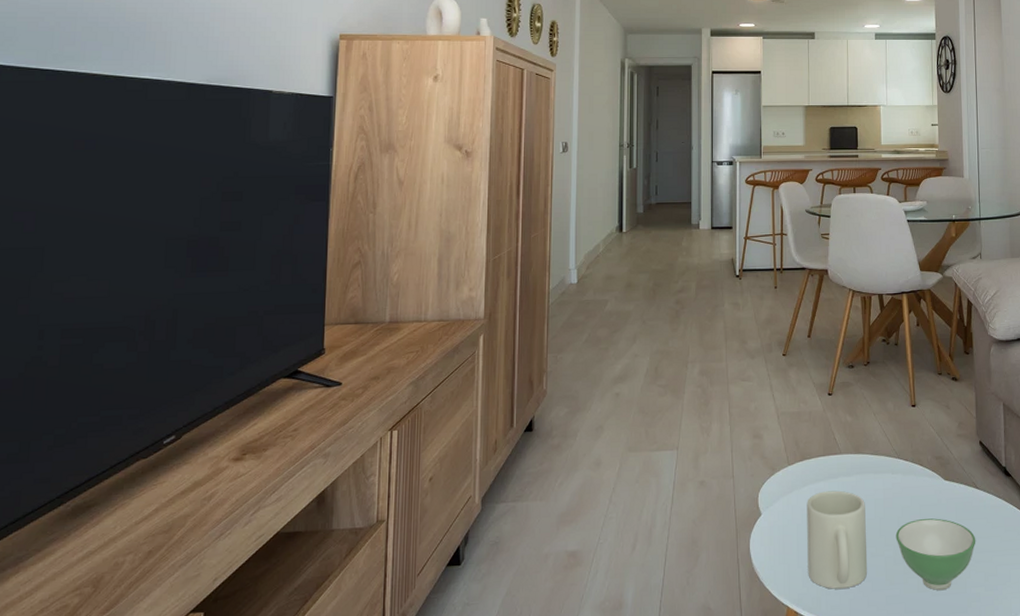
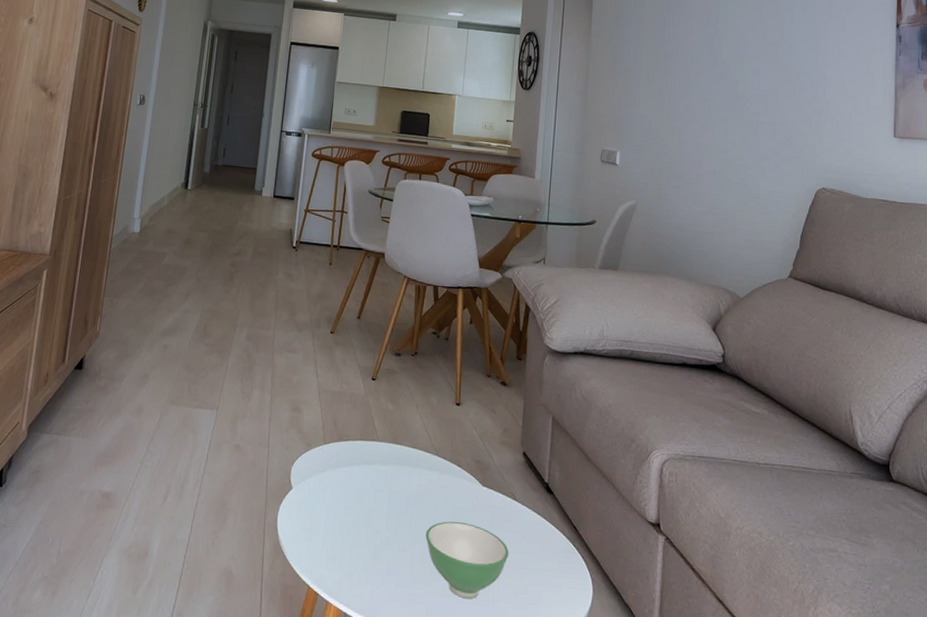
mug: present [807,490,868,589] -> none [332,476,398,579]

